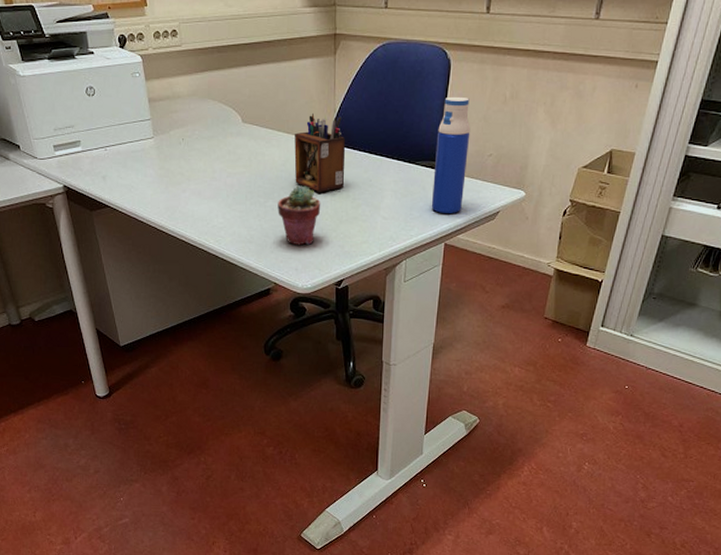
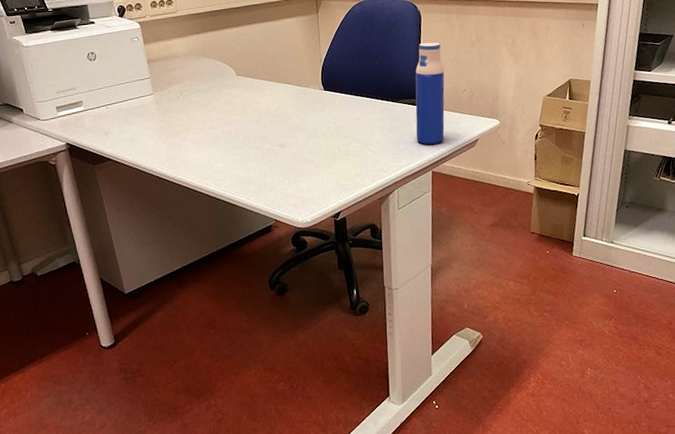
potted succulent: present [278,185,321,246] -> none [274,128,315,183]
desk organizer: present [294,112,346,192] -> none [286,63,335,133]

